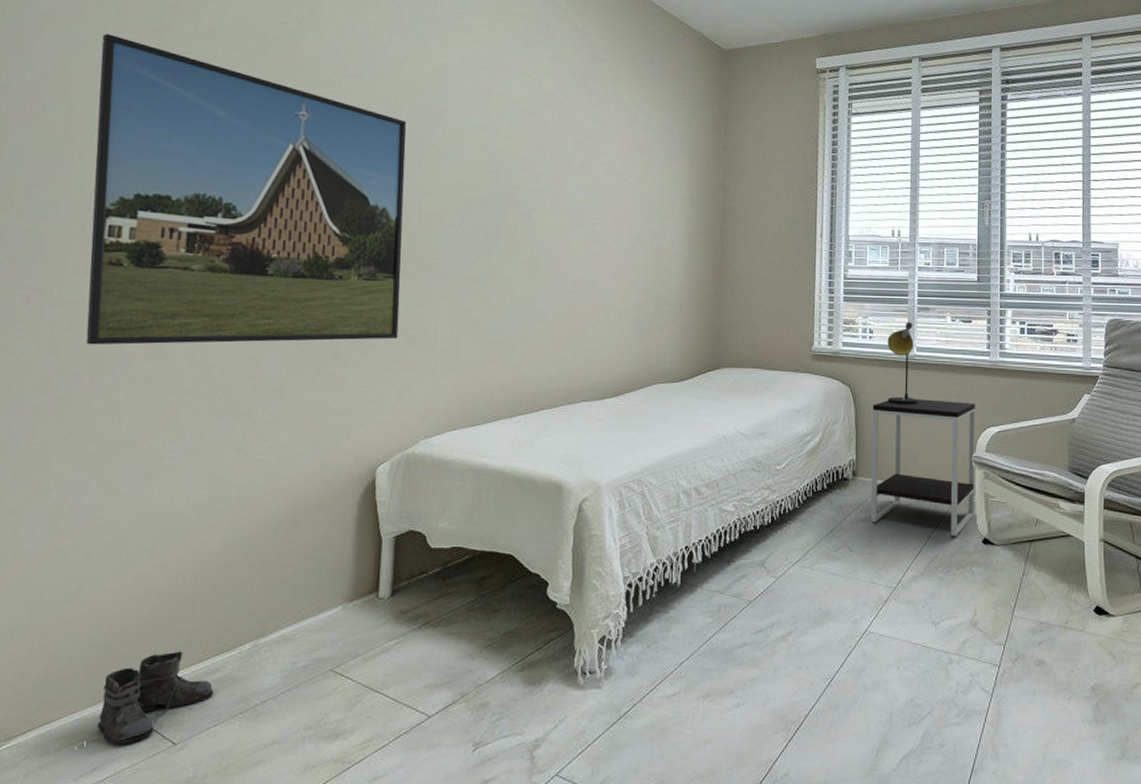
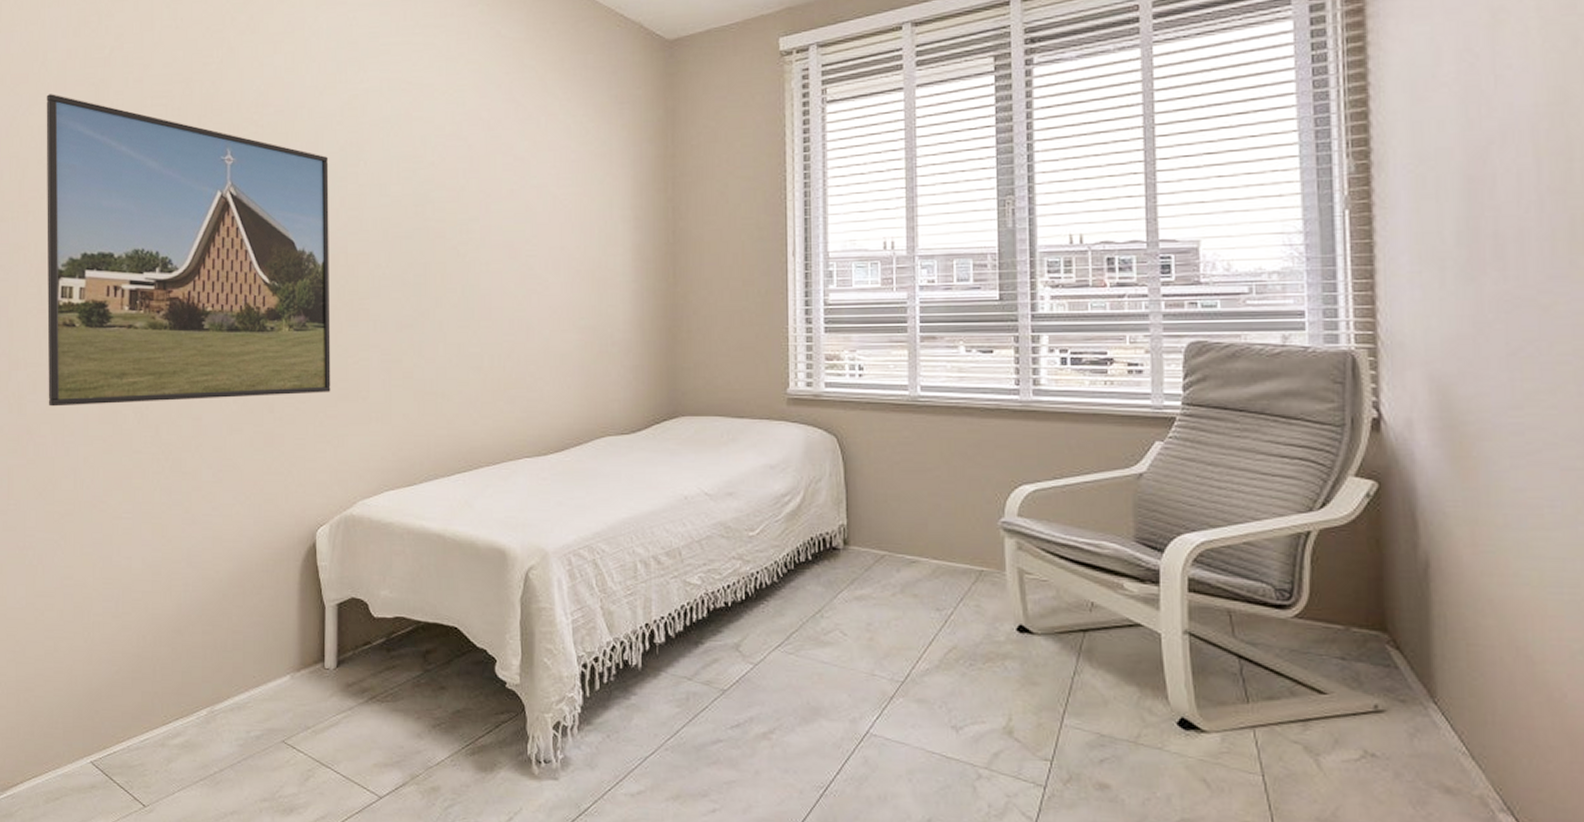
boots: present [78,651,214,747] -> none [63,713,176,802]
side table: present [870,399,976,537] -> none [865,450,1005,622]
table lamp: present [887,321,918,405] -> none [882,354,925,458]

